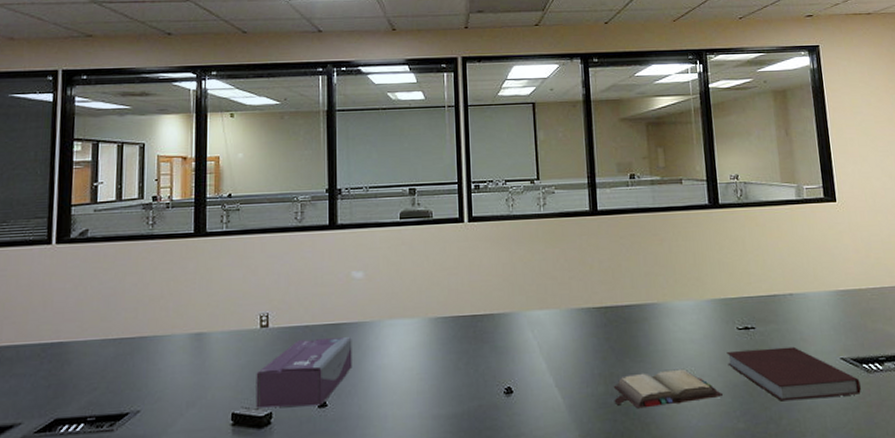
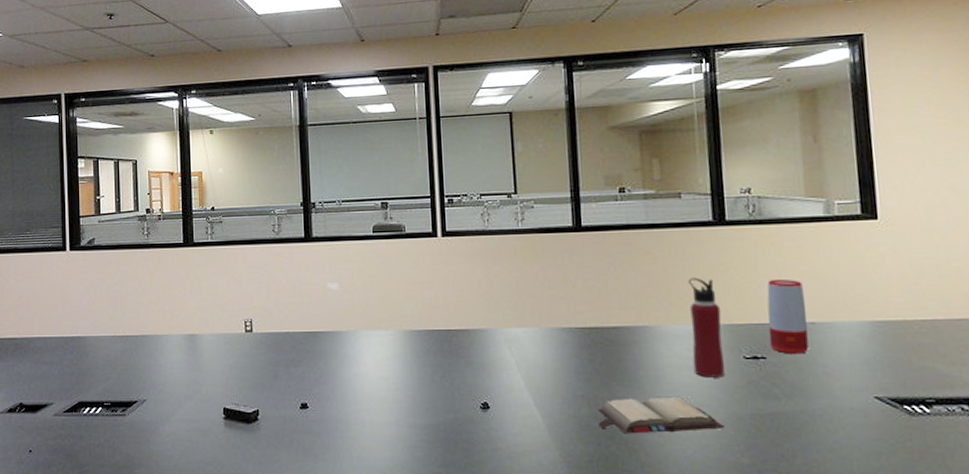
tissue box: present [256,336,352,408] -> none [243,344,331,407]
water bottle: none [689,256,722,349] -> present [688,277,725,378]
notebook: present [726,346,861,402] -> none [730,381,900,439]
speaker: none [754,255,788,324] -> present [767,278,809,354]

